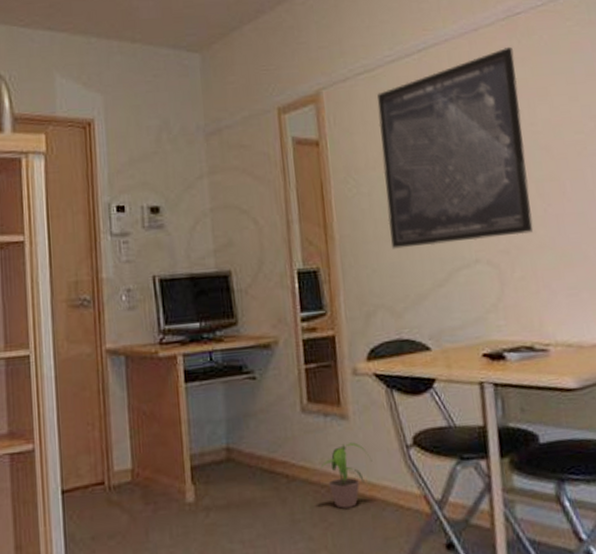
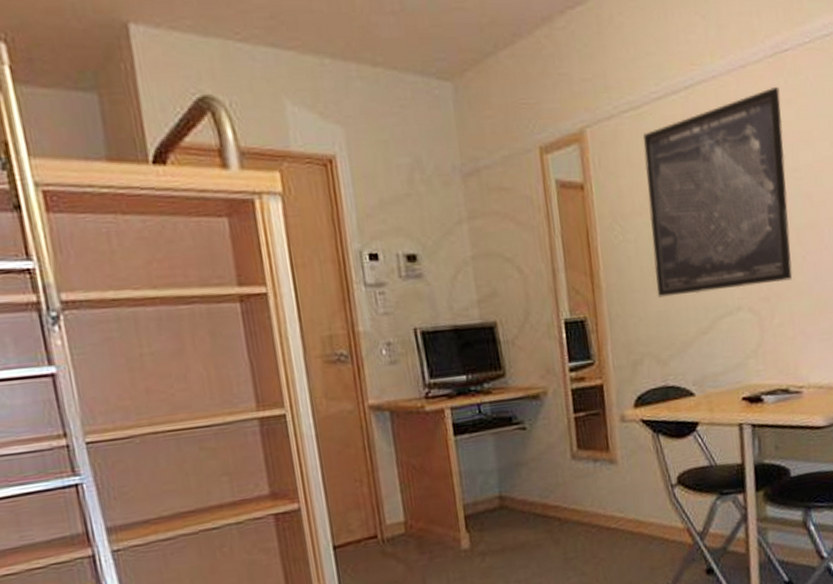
potted plant: present [320,442,372,509] -> none [591,484,640,545]

